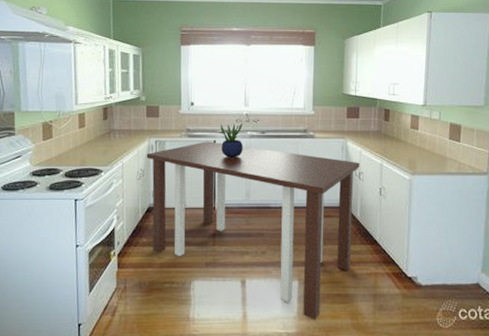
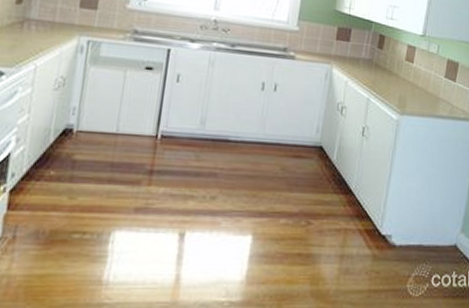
dining table: present [146,141,360,320] -> none [63,48,344,286]
potted plant: present [218,122,243,158] -> none [175,28,209,74]

